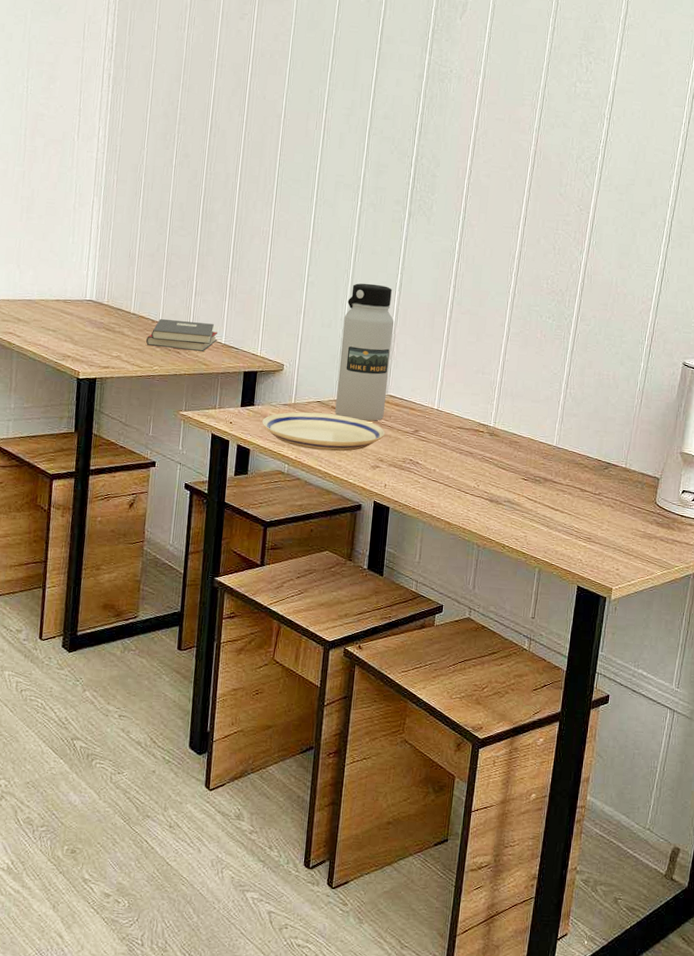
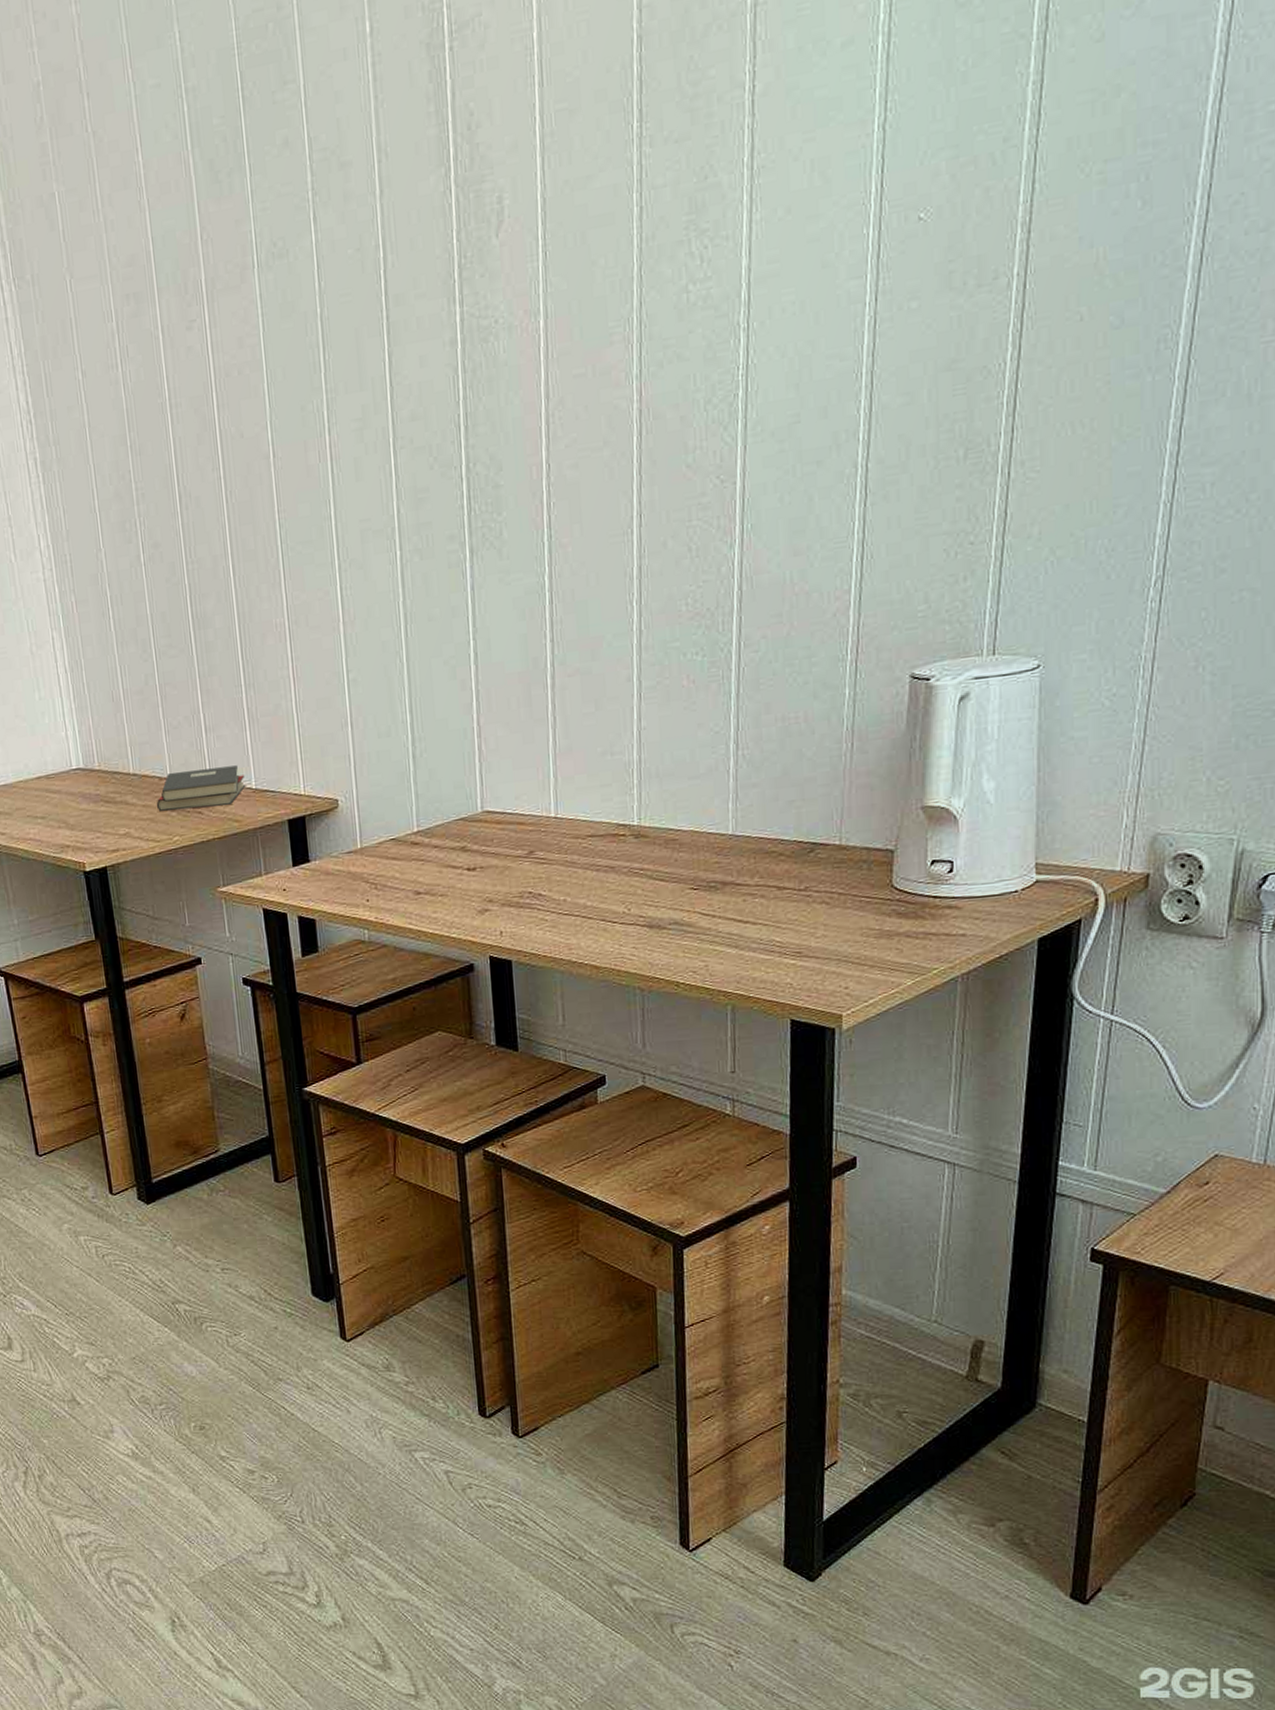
plate: present [262,412,385,452] -> none [324,851,489,905]
water bottle: present [335,283,395,421] -> none [406,661,483,854]

